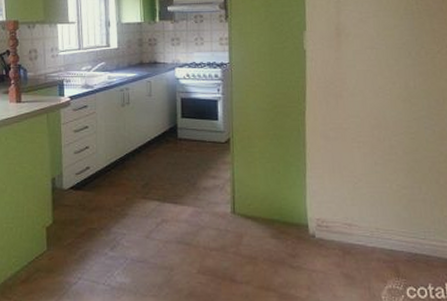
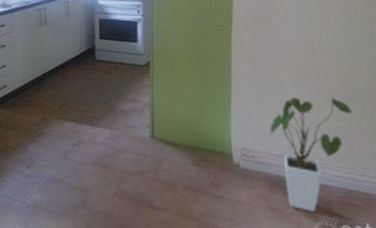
house plant: none [342,167,415,276] -> present [269,97,353,212]

